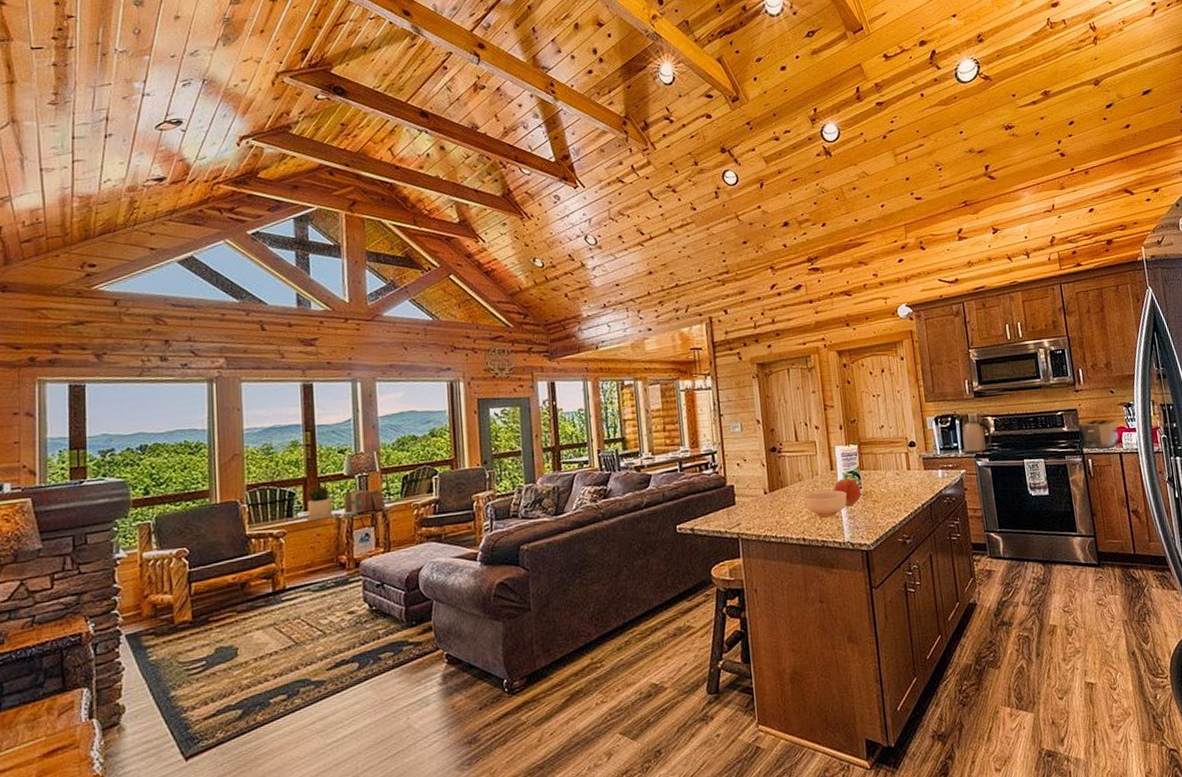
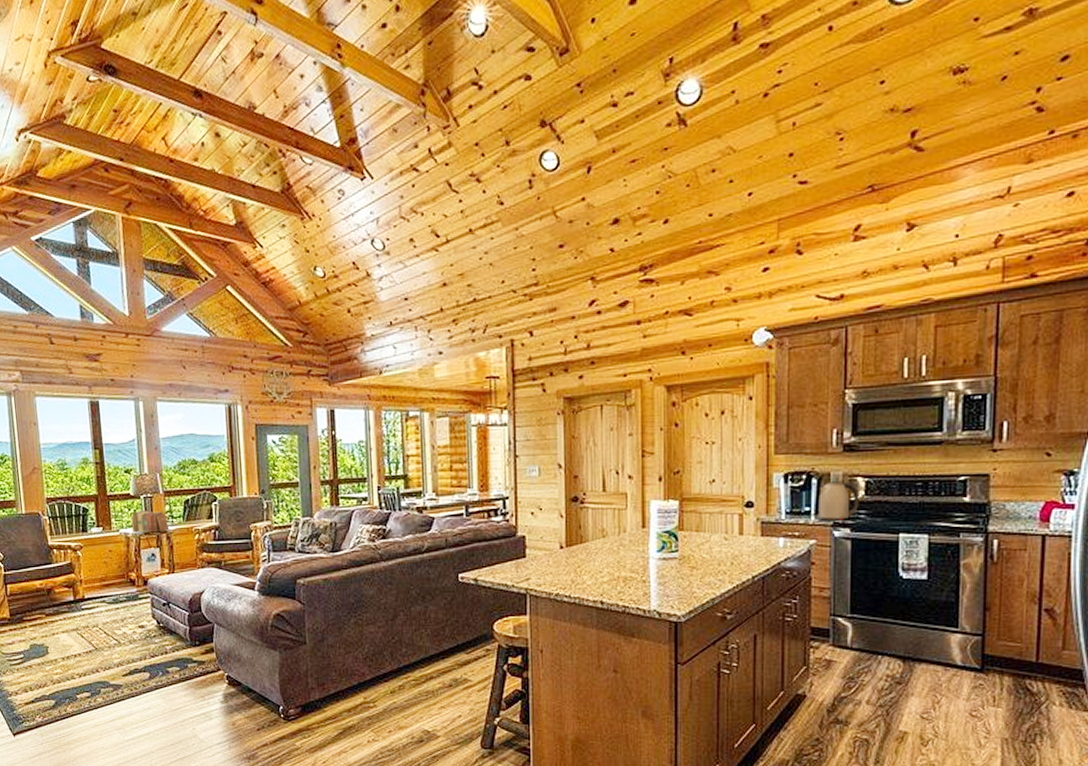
planter: present [306,485,335,522] -> none [98,503,124,538]
bowl: present [804,490,848,518] -> none [606,550,660,581]
fruit: present [834,475,862,507] -> none [644,535,677,571]
toaster: present [1078,419,1120,449] -> none [985,489,1048,528]

